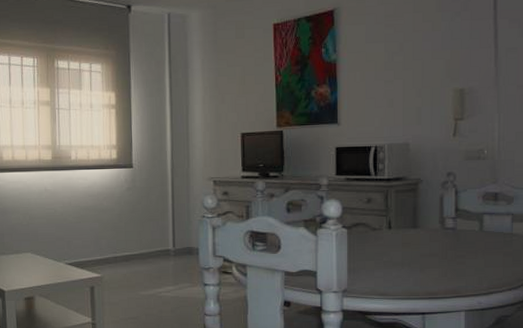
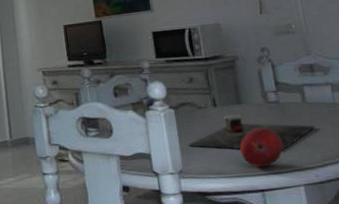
place setting: none [356,237,488,277] -> present [188,113,316,151]
fruit: none [407,253,451,292] -> present [239,127,283,168]

